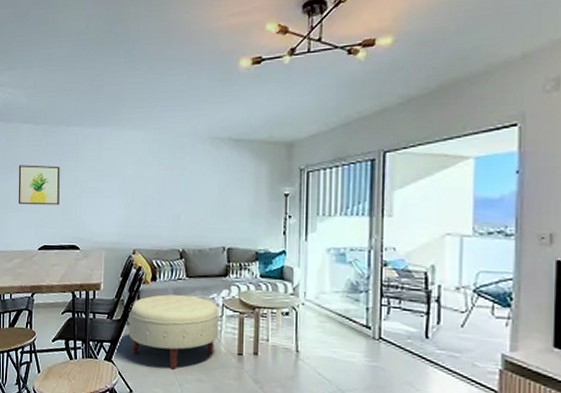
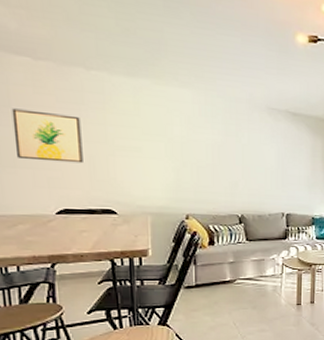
ottoman: present [128,294,219,370] -> none [184,257,279,324]

